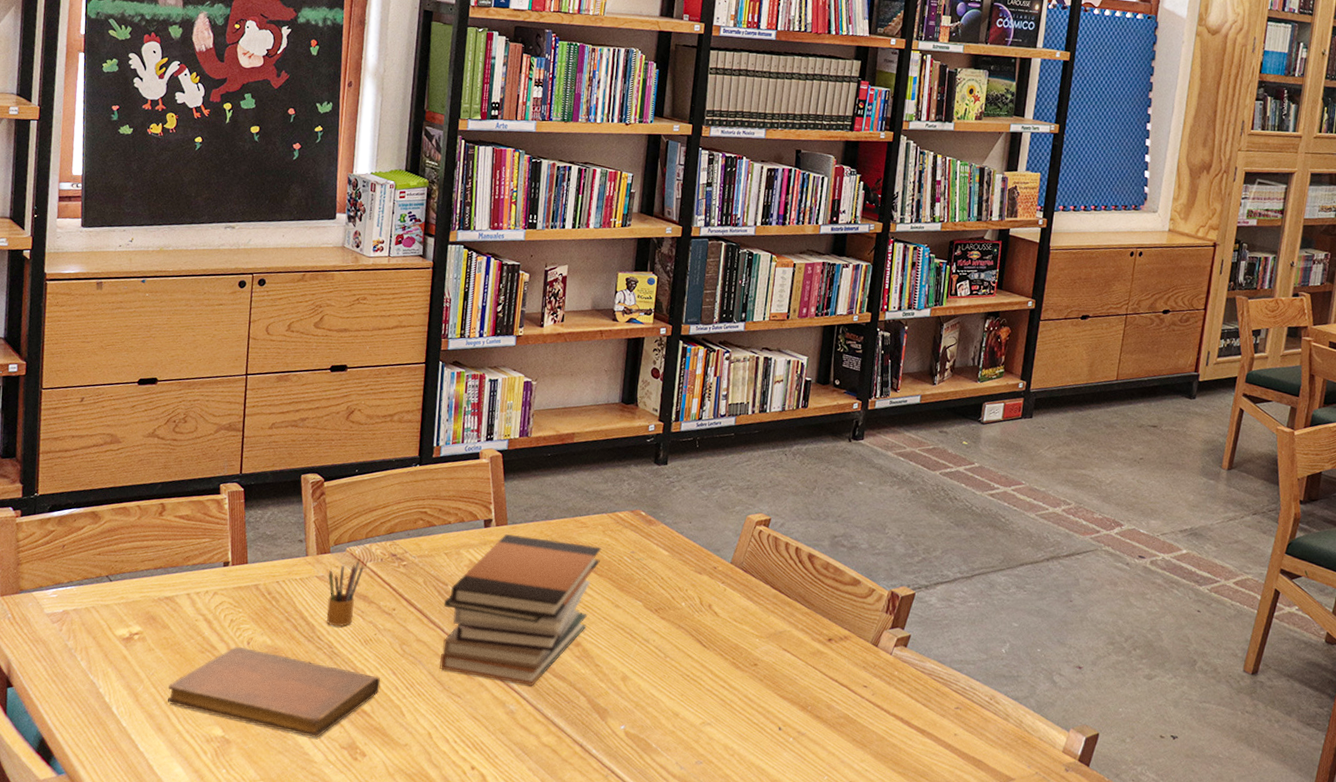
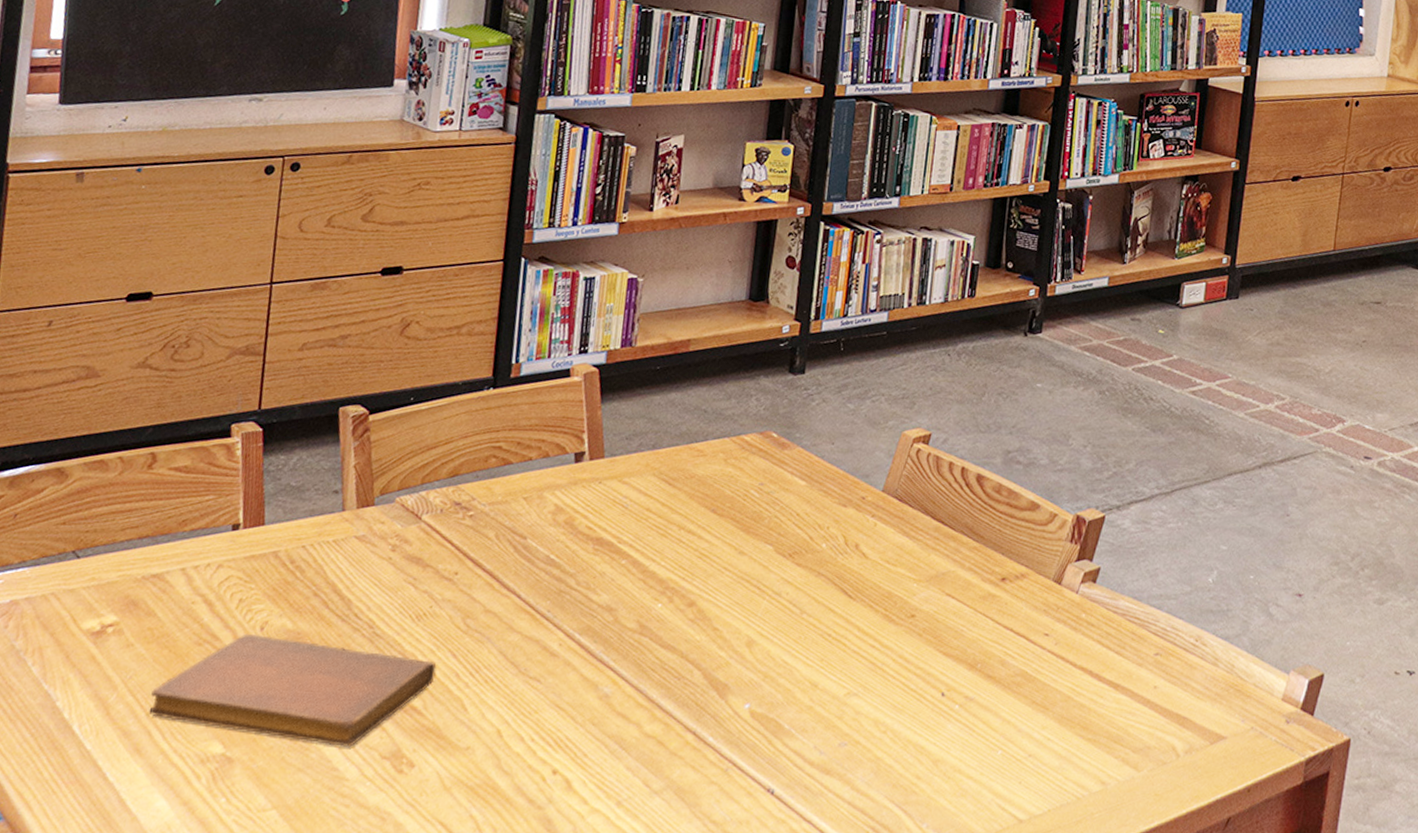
pencil box: present [326,559,364,627] -> none [367,511,419,600]
book stack: present [439,534,601,687] -> none [513,469,722,662]

